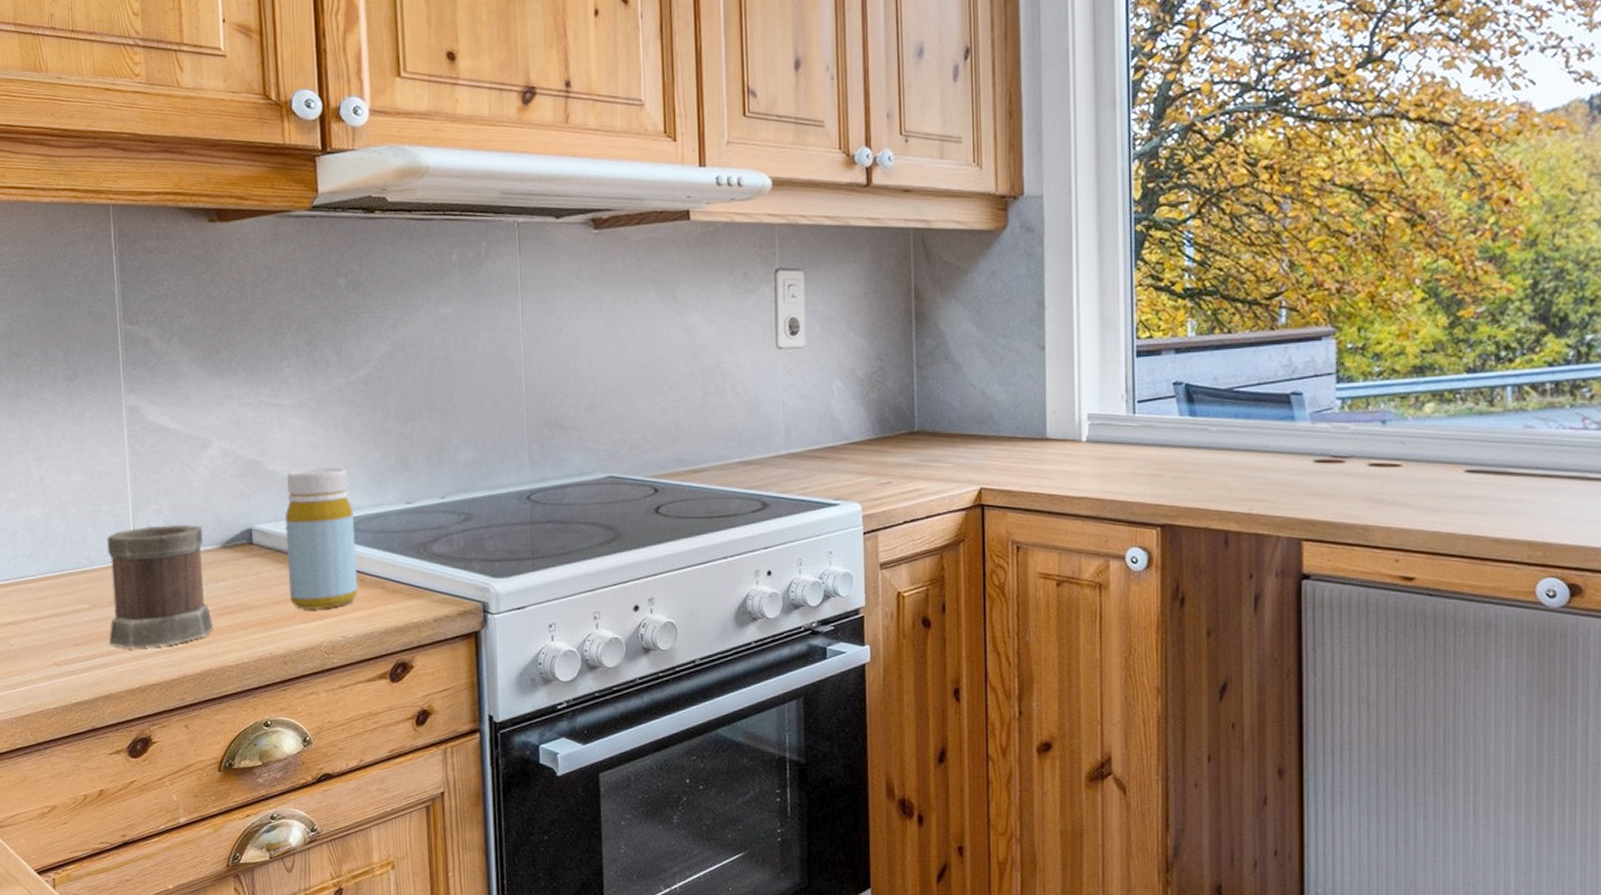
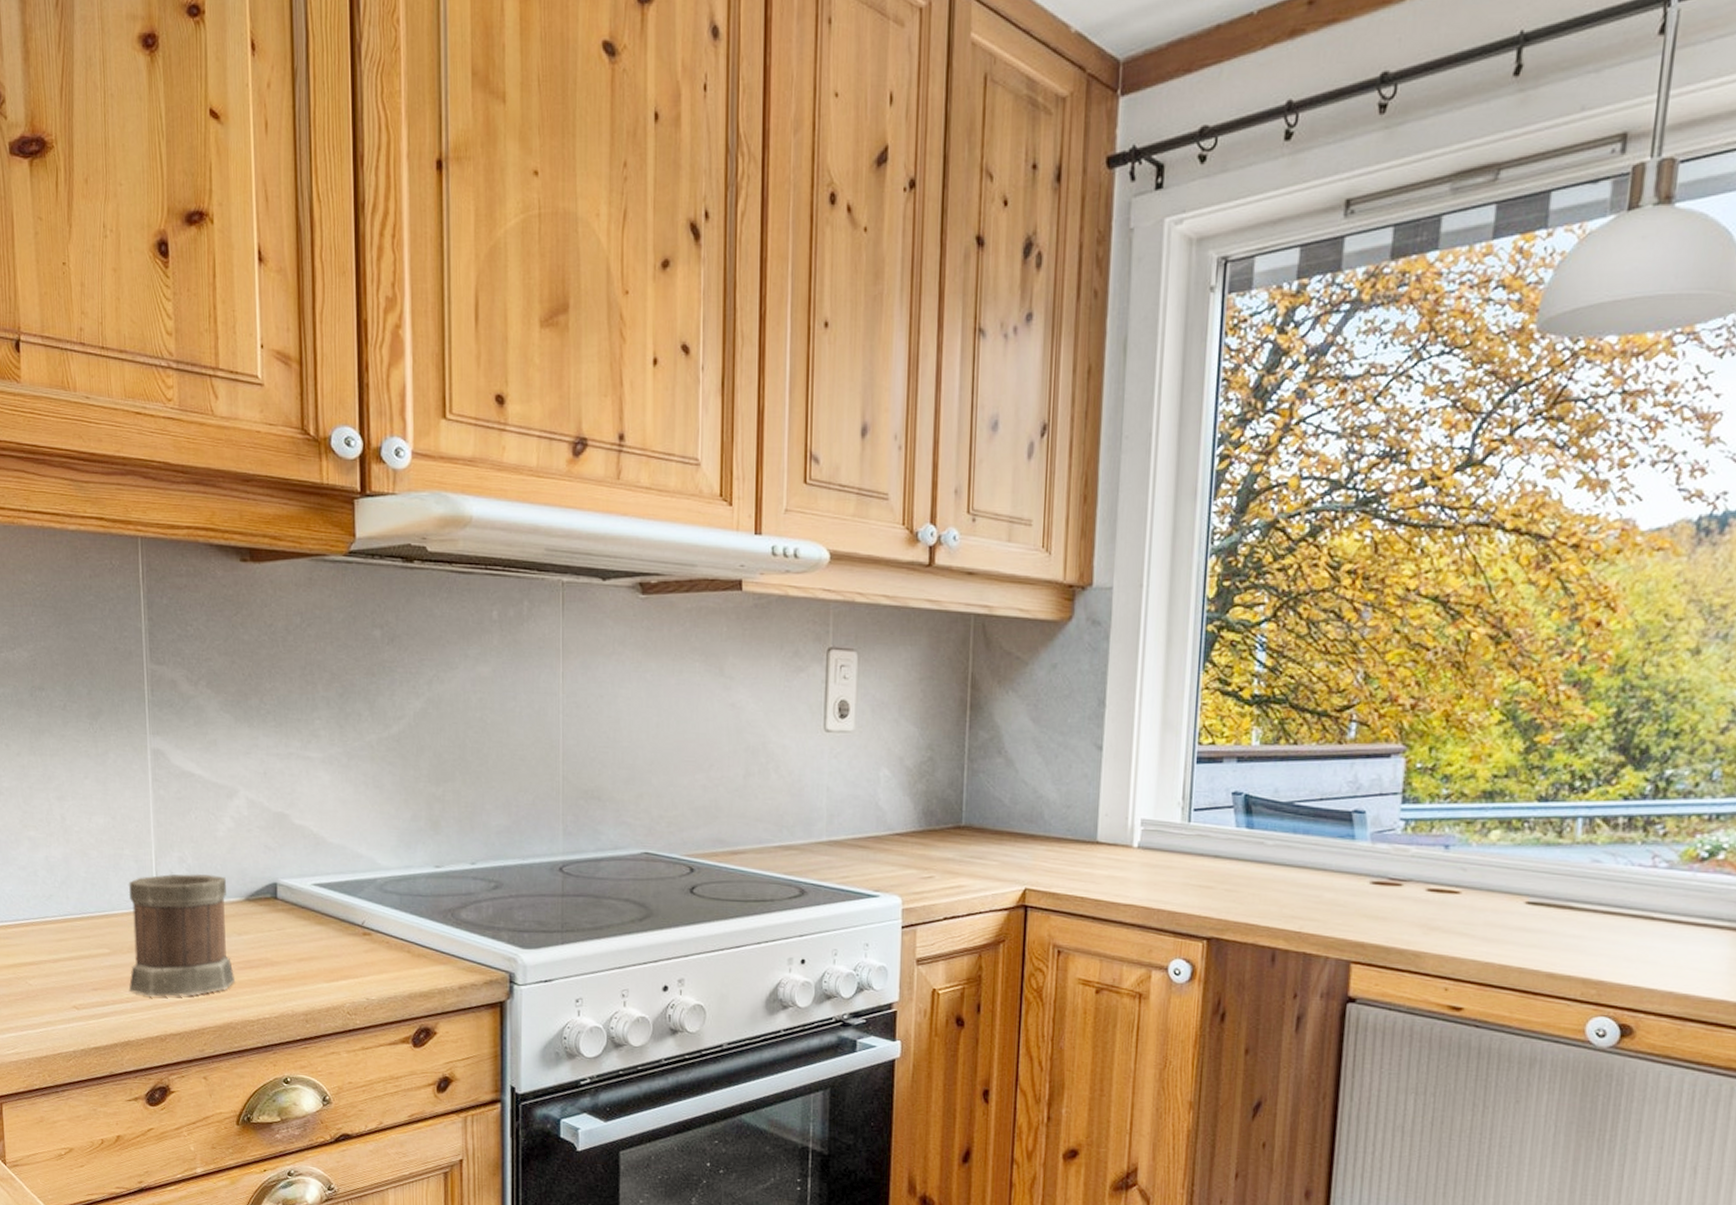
bottle: present [285,466,359,610] -> none [311,824,384,969]

